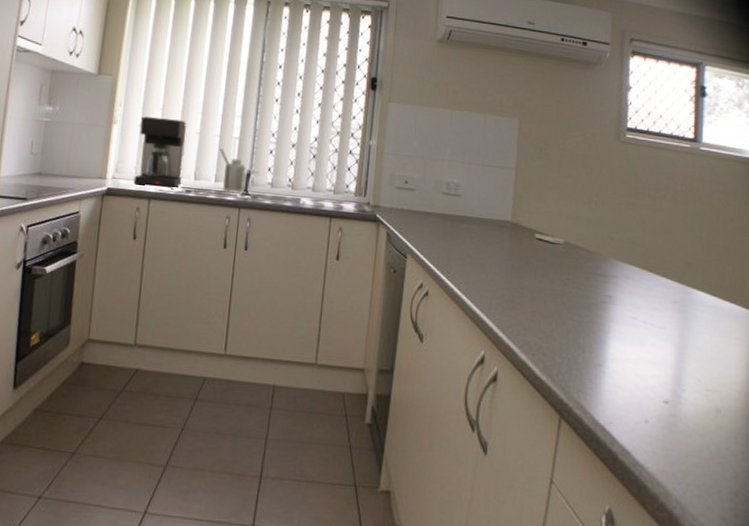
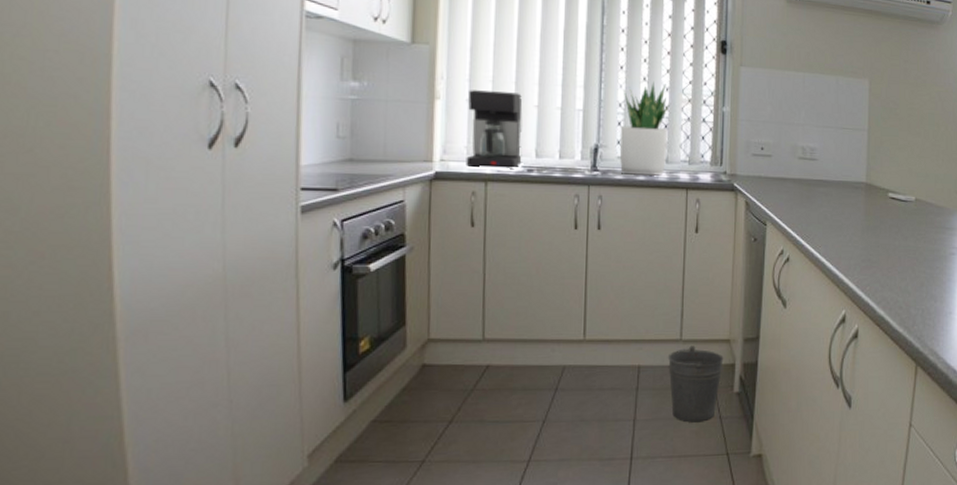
soap dispenser: present [219,148,246,194] -> none [562,122,593,170]
planter: none [269,114,320,203] -> present [619,82,670,176]
bucket: none [301,371,357,449] -> present [667,345,724,423]

